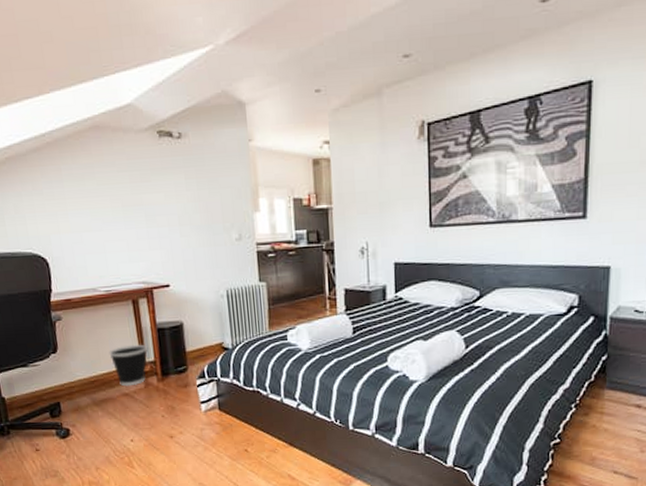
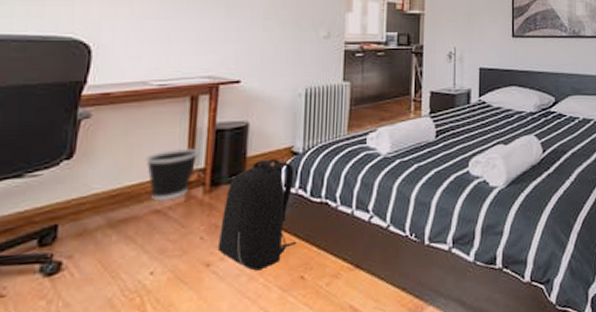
backpack: none [175,353,237,443] -> present [217,159,296,271]

